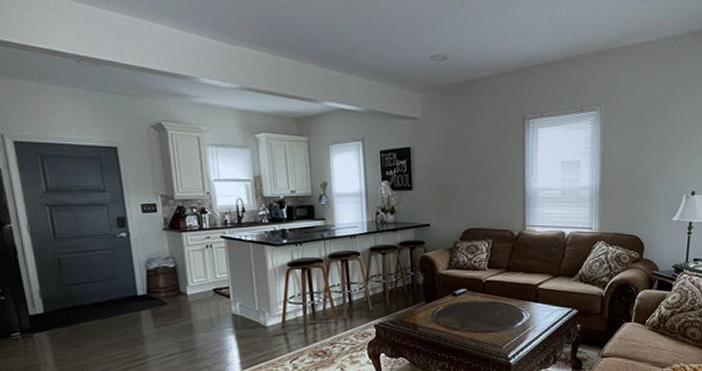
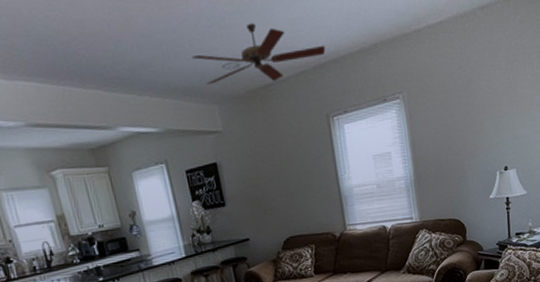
ceiling fan: none [402,20,532,78] -> present [191,23,326,85]

